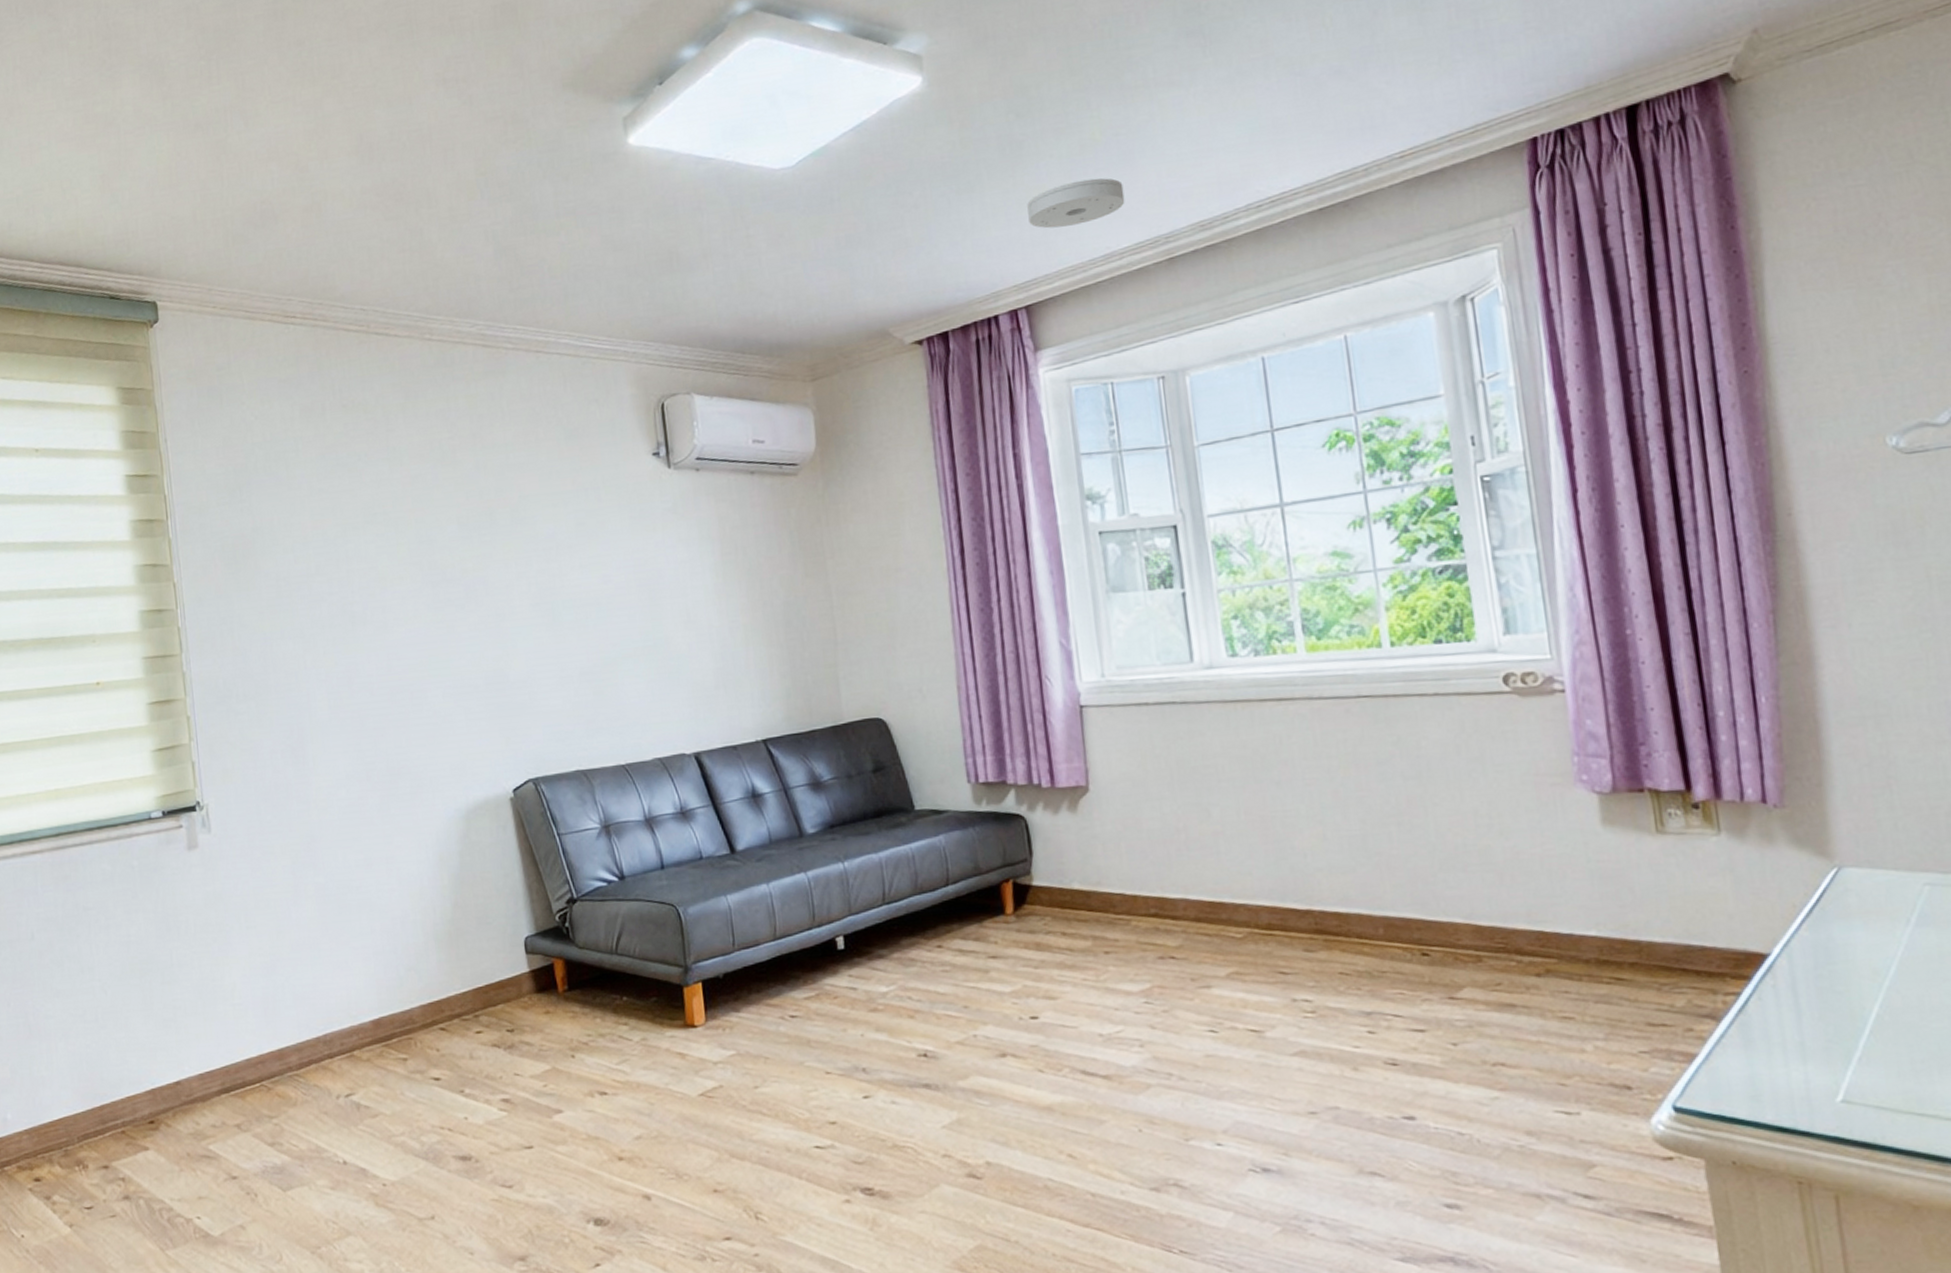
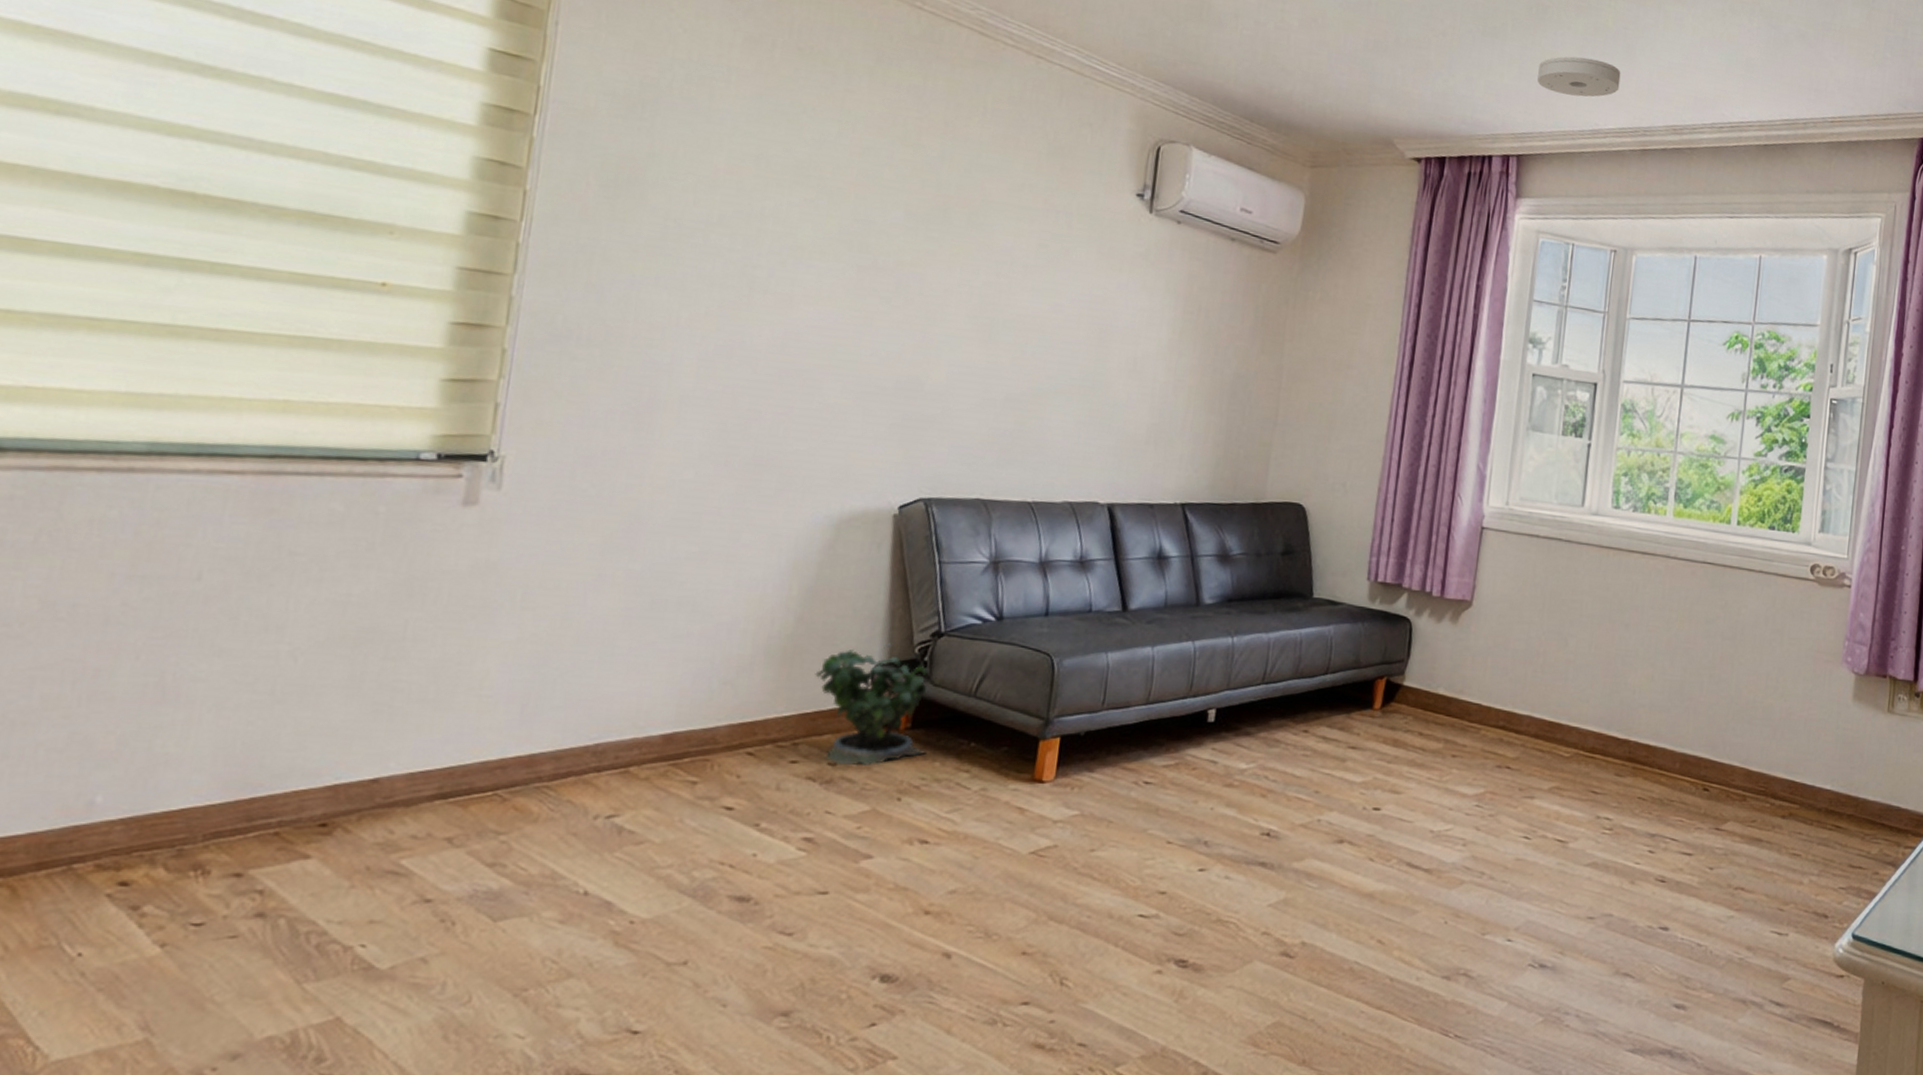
potted plant: none [478,915,587,1031] -> present [815,643,928,767]

